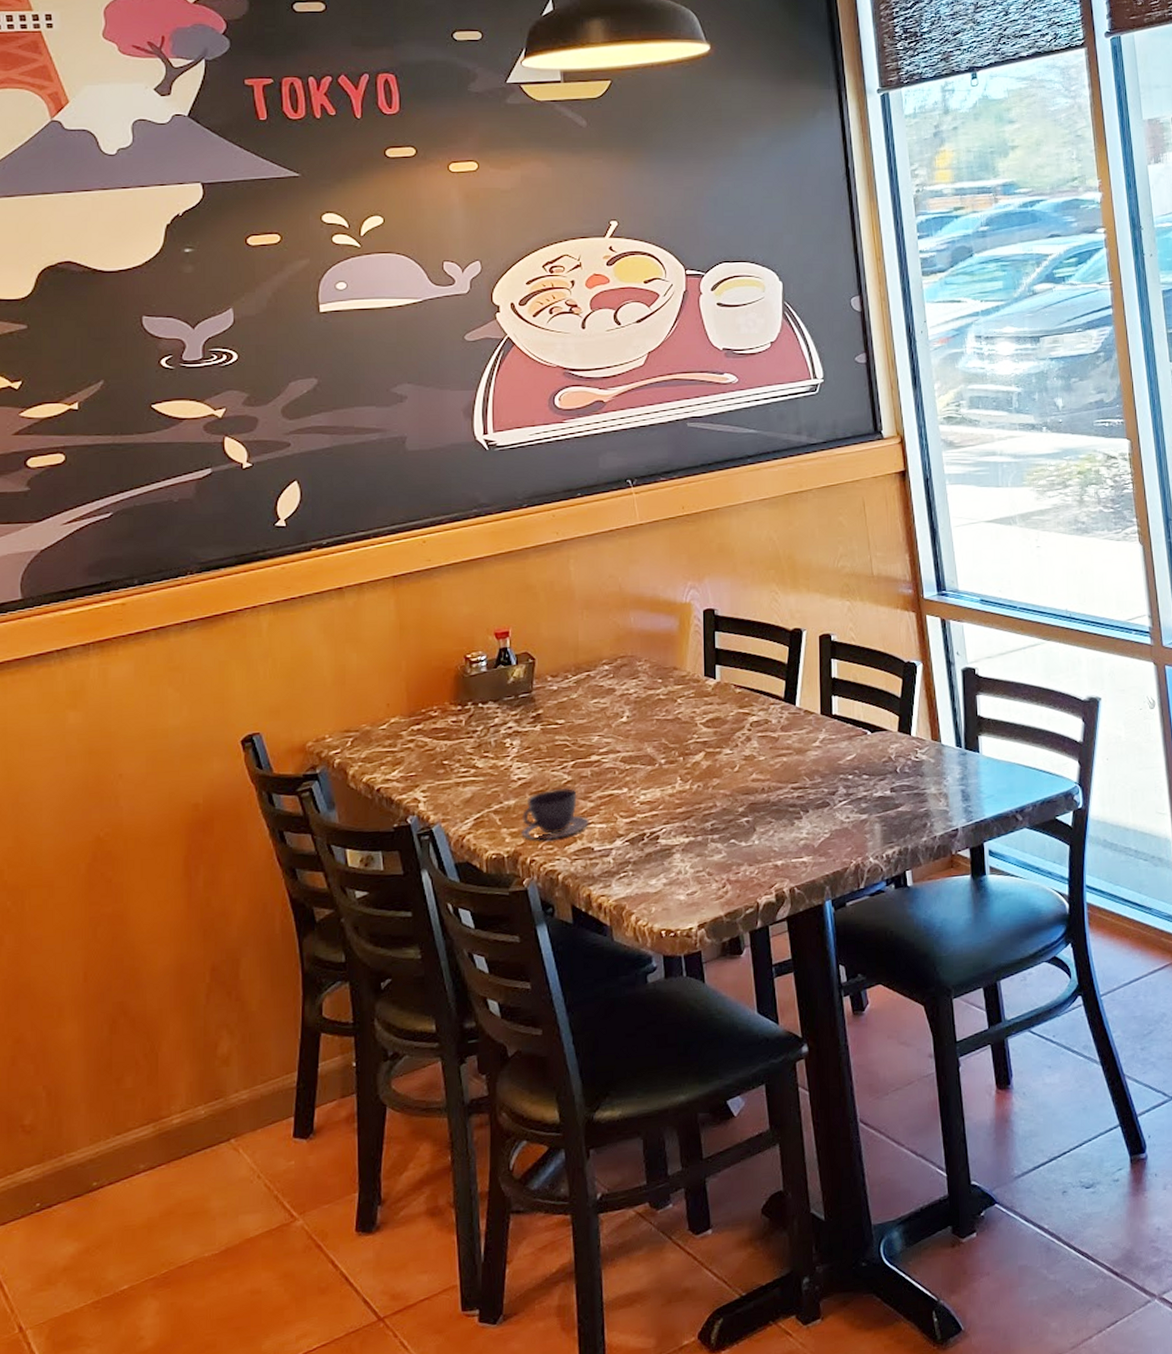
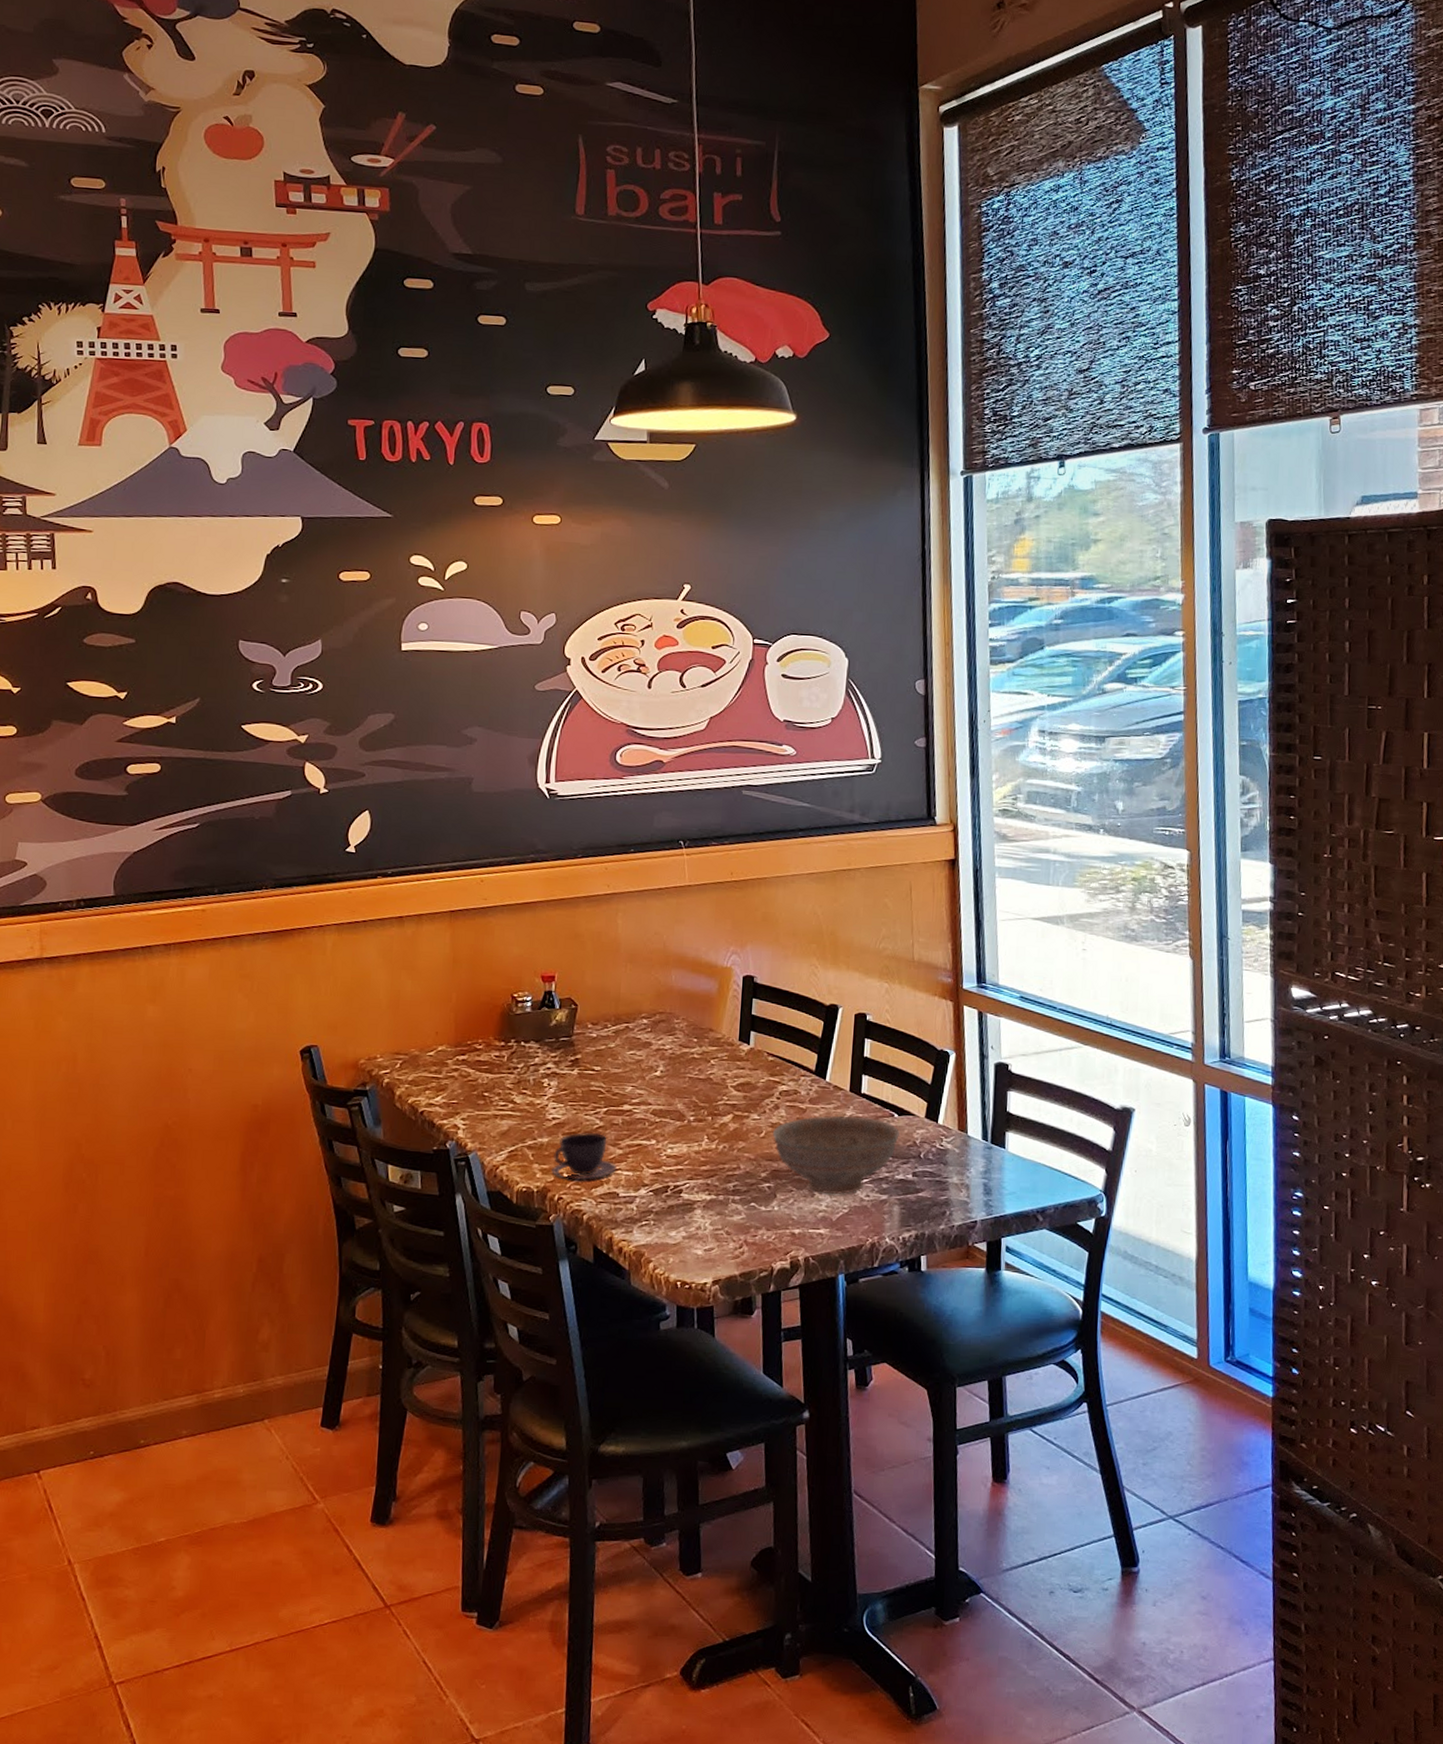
decorative bowl: none [746,739,874,821] -> present [772,1115,900,1194]

